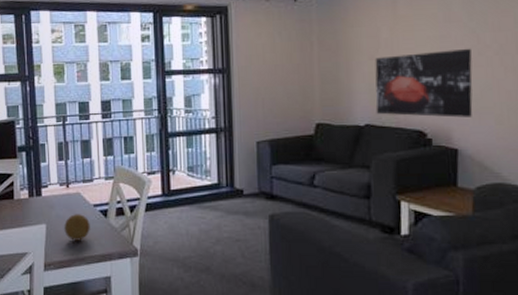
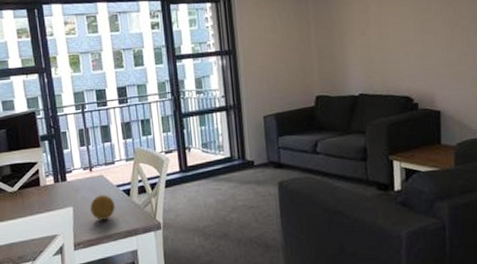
wall art: present [375,48,473,118] -> none [365,19,452,85]

